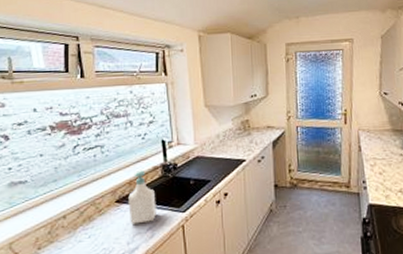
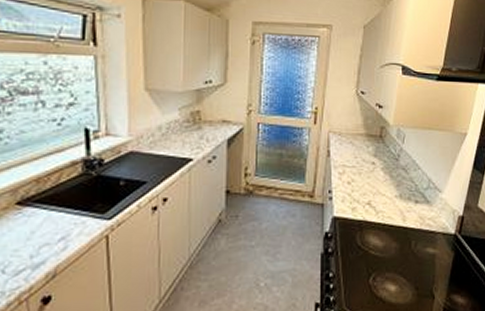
soap bottle: present [128,170,156,224] -> none [34,165,73,233]

